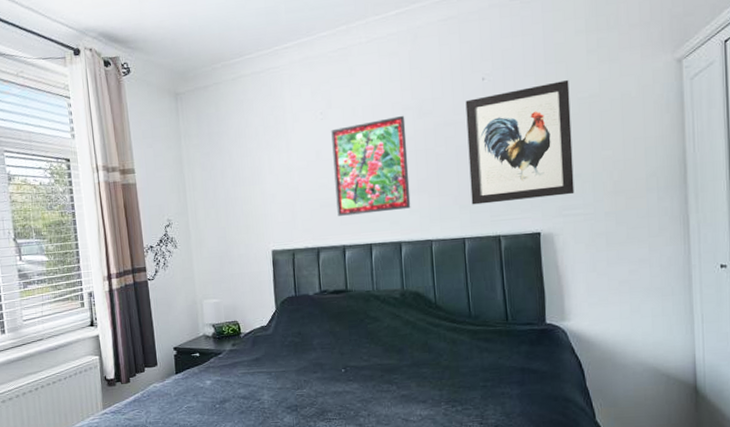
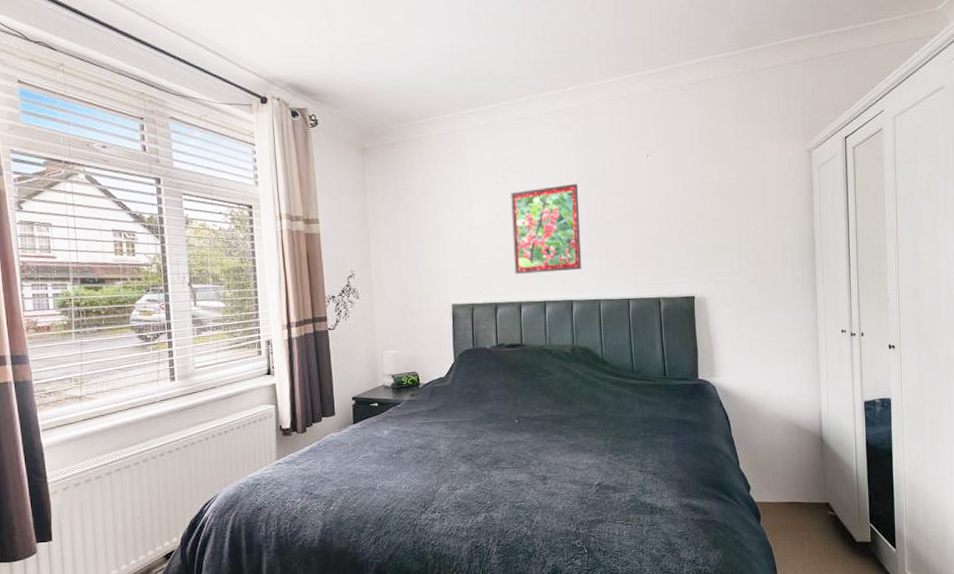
wall art: present [465,79,574,205] -> none [632,161,724,269]

